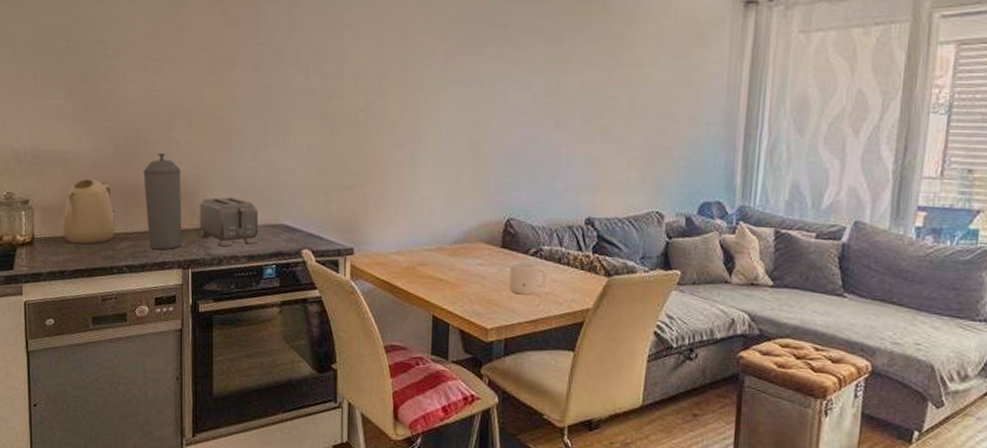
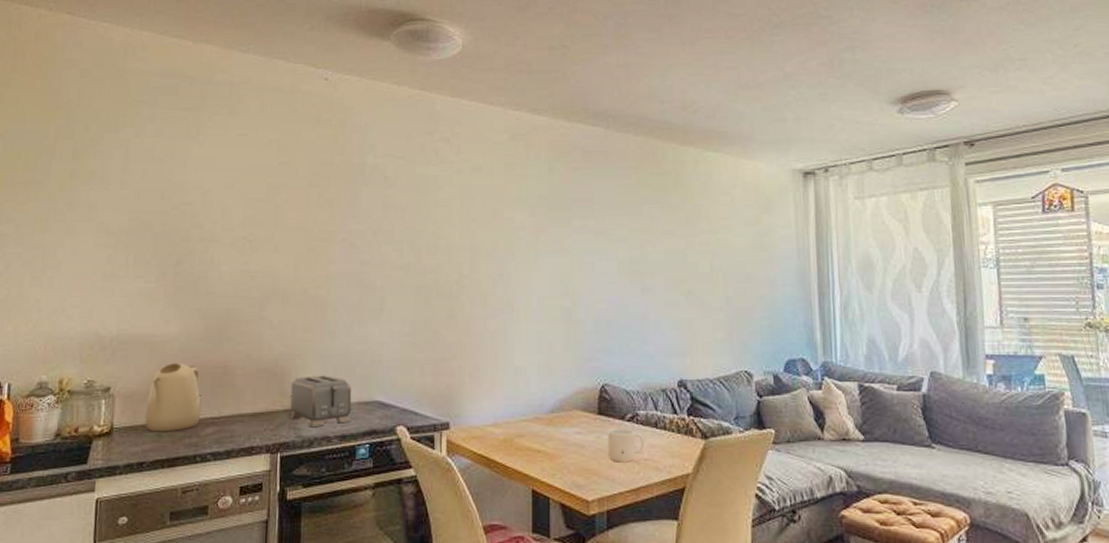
canister: present [143,152,182,250] -> none [233,332,273,435]

